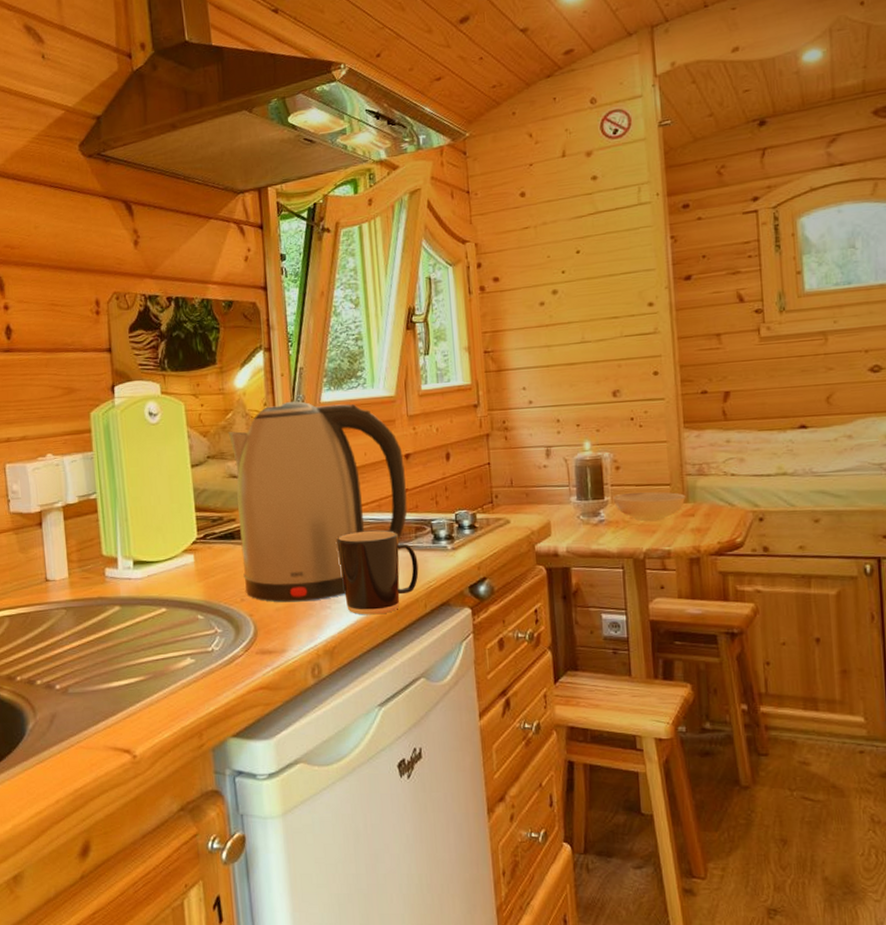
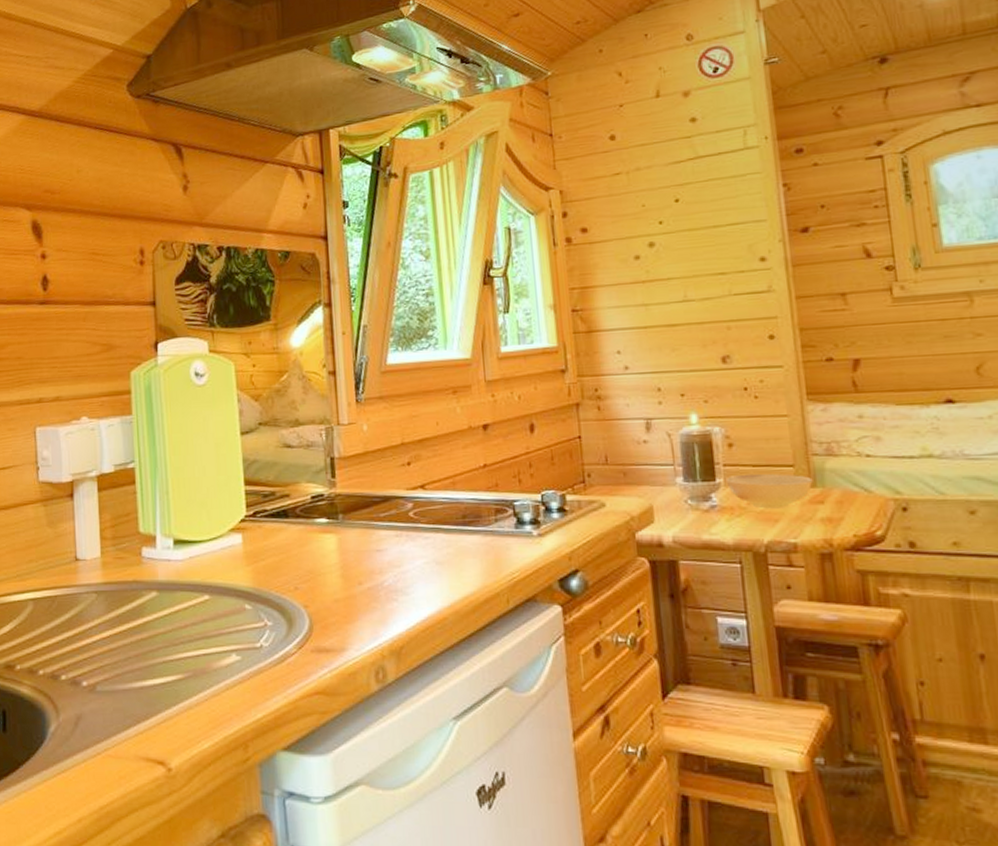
kettle: present [228,401,408,602] -> none [282,362,486,592]
mug: present [335,530,419,615] -> none [403,511,500,610]

